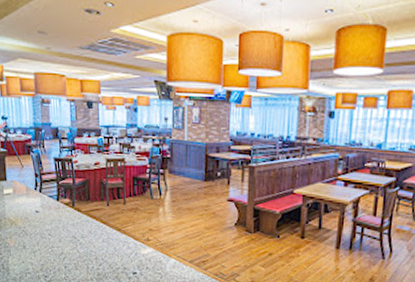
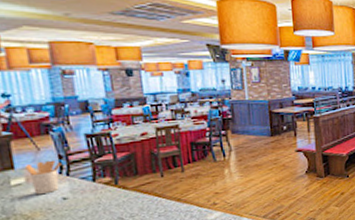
utensil holder: none [13,177,37,206] -> present [25,160,62,195]

